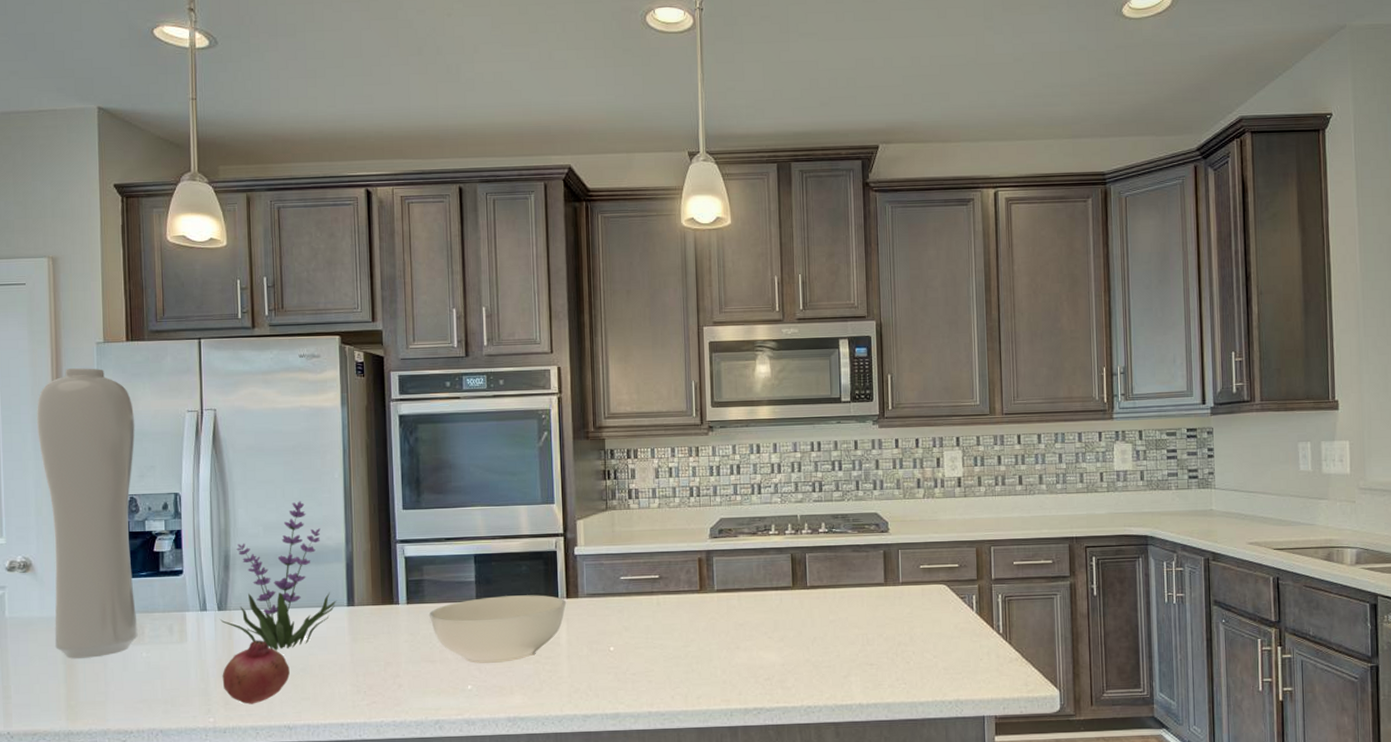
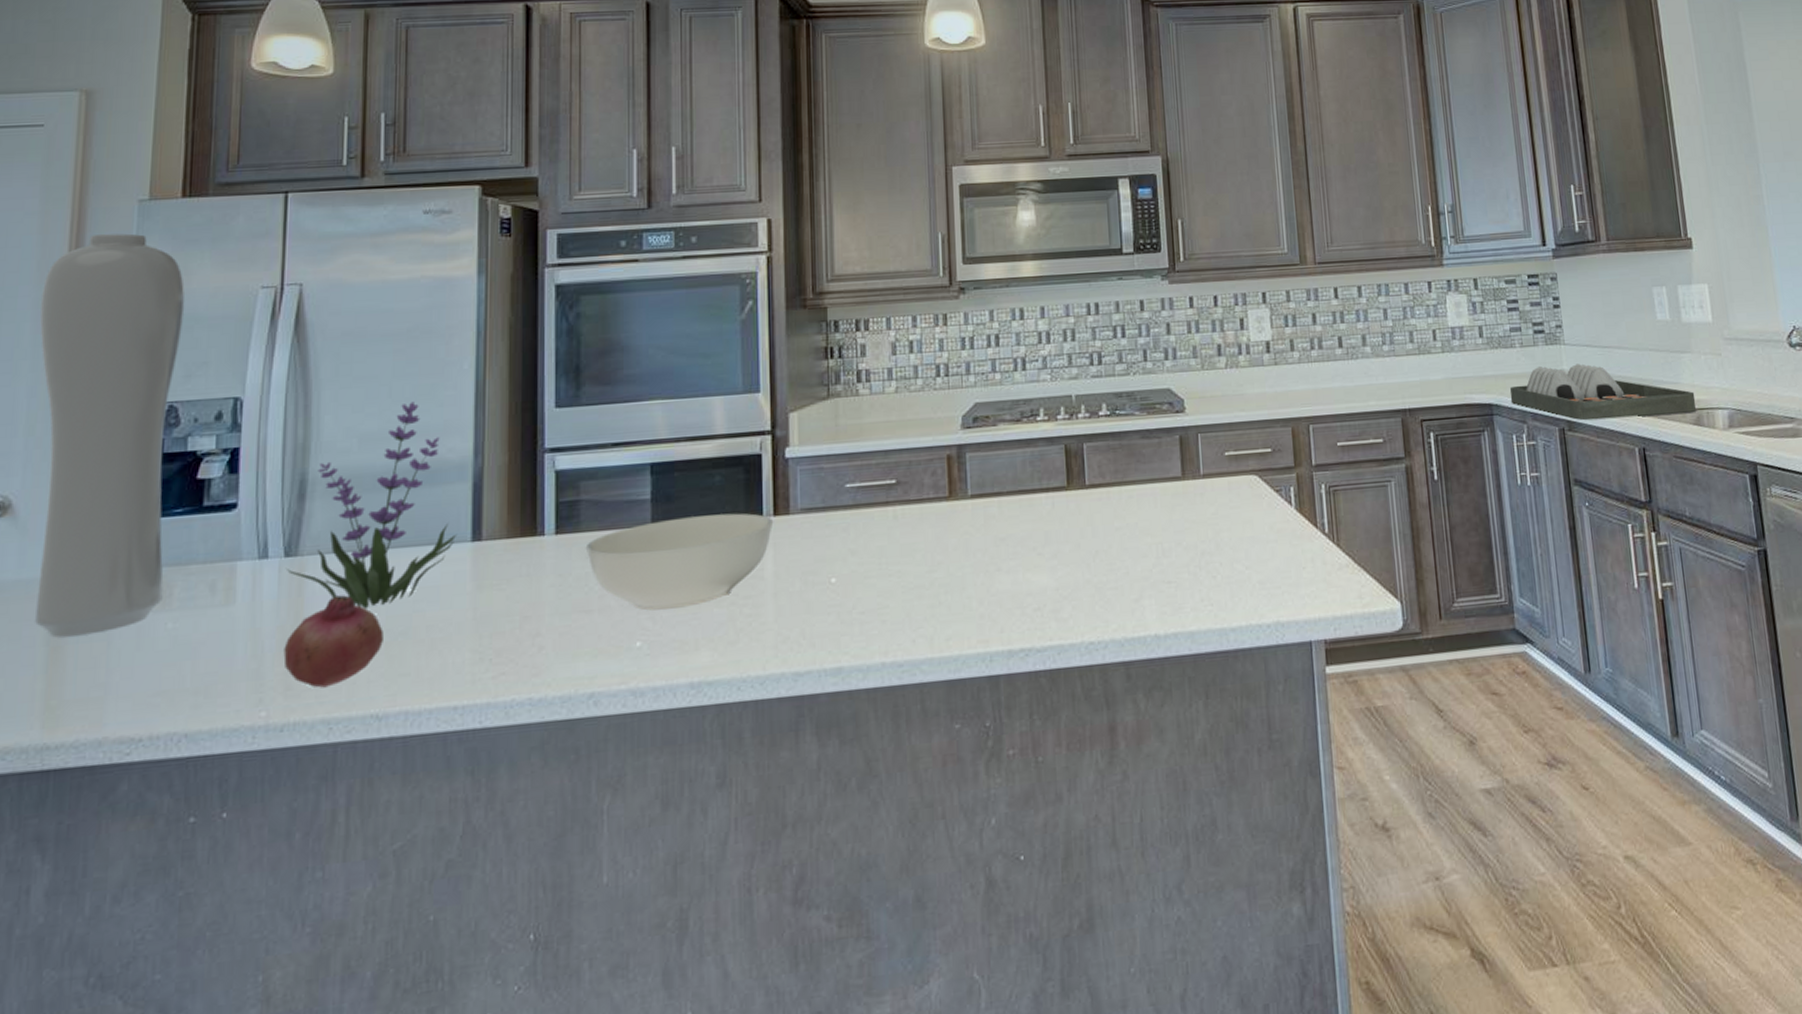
sushi platter: none [1163,505,1328,553] -> present [1509,364,1696,421]

